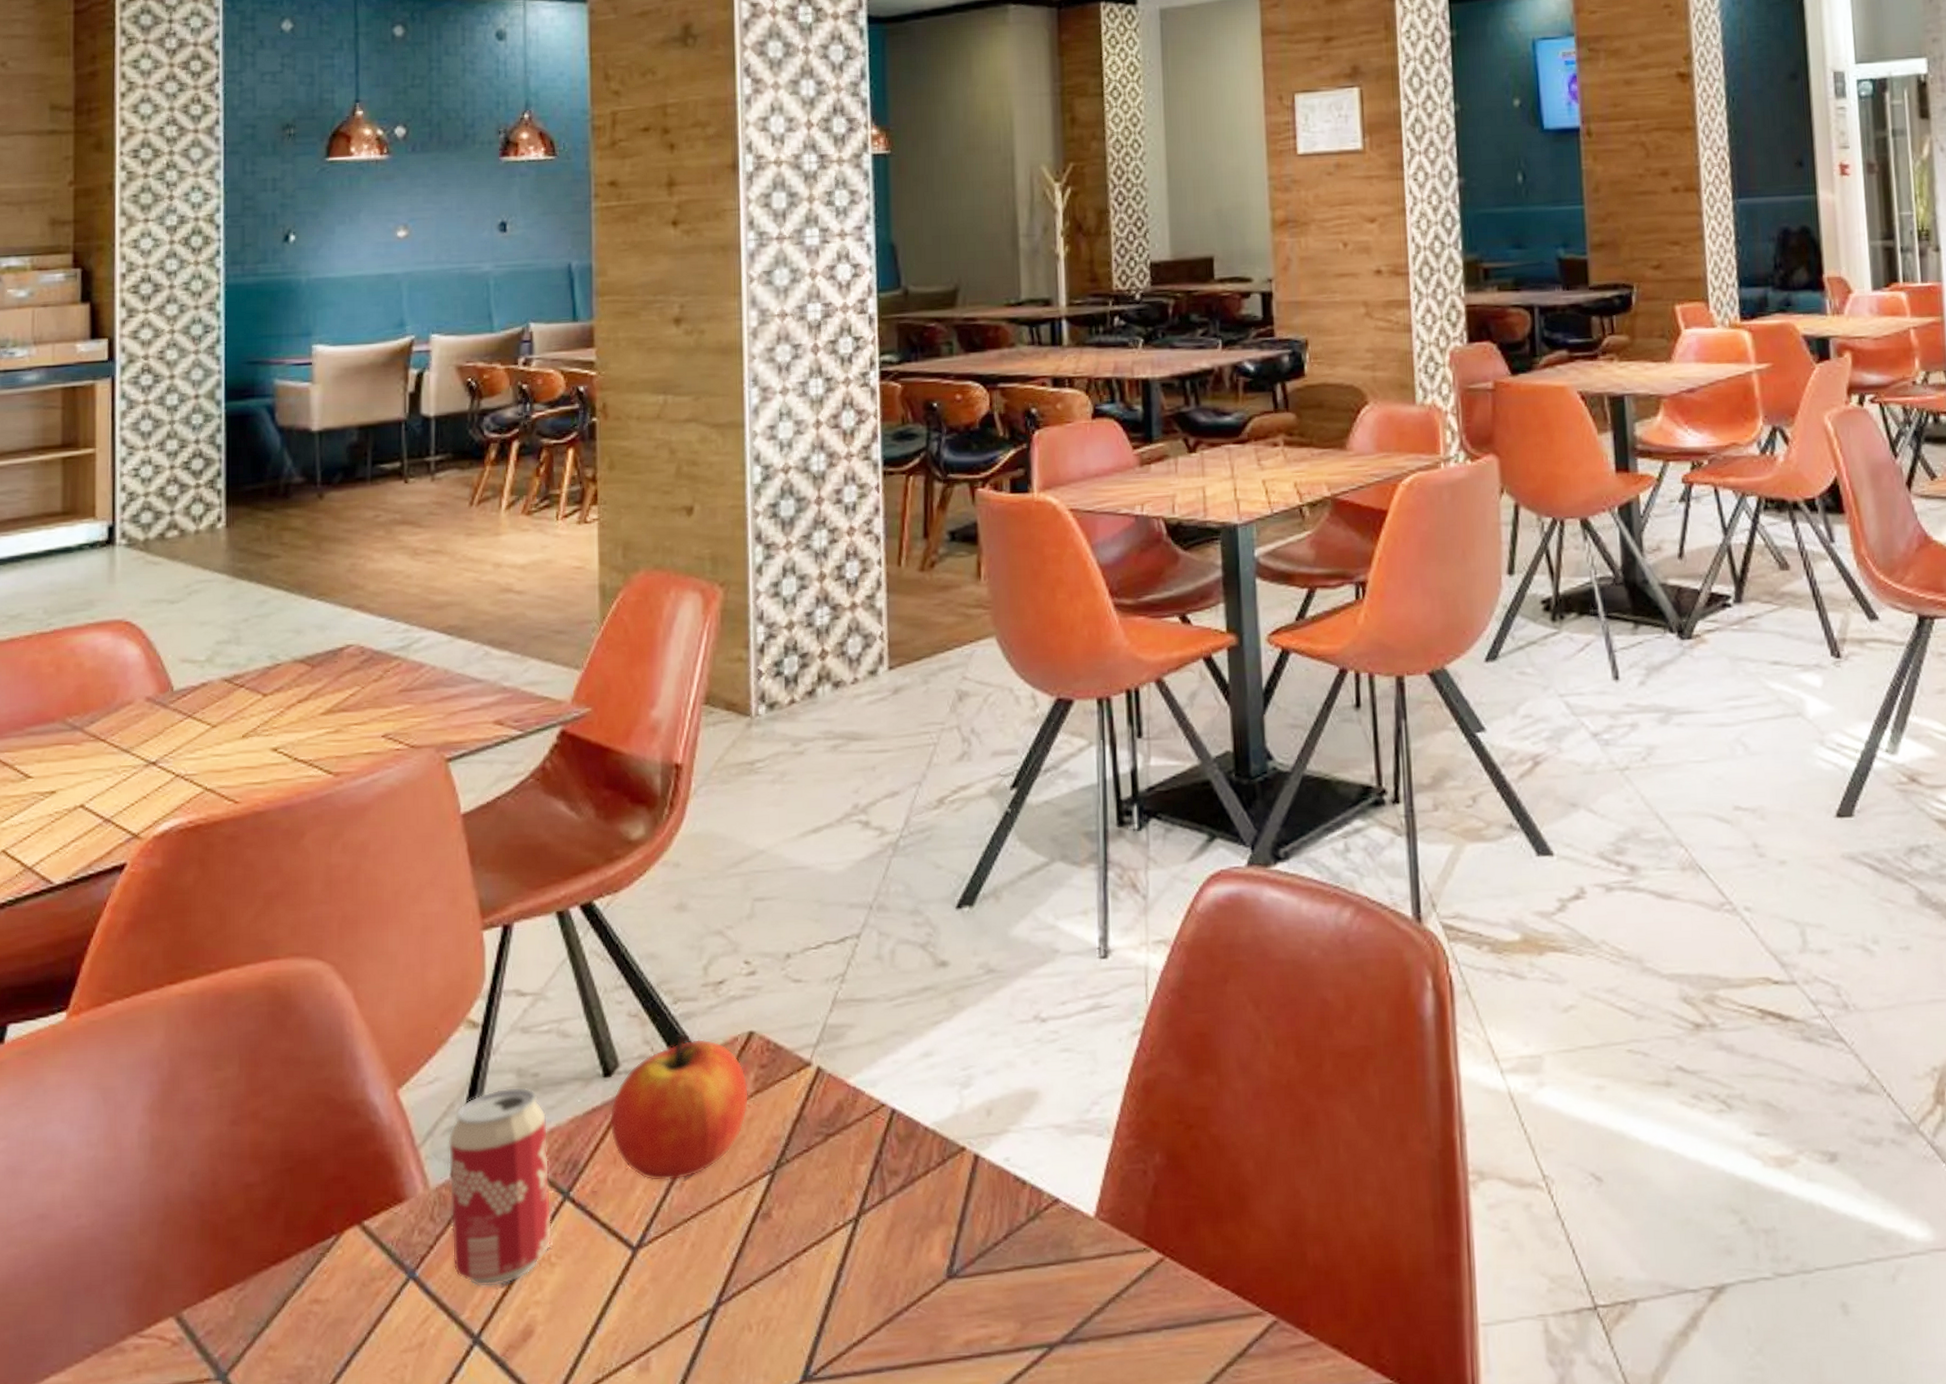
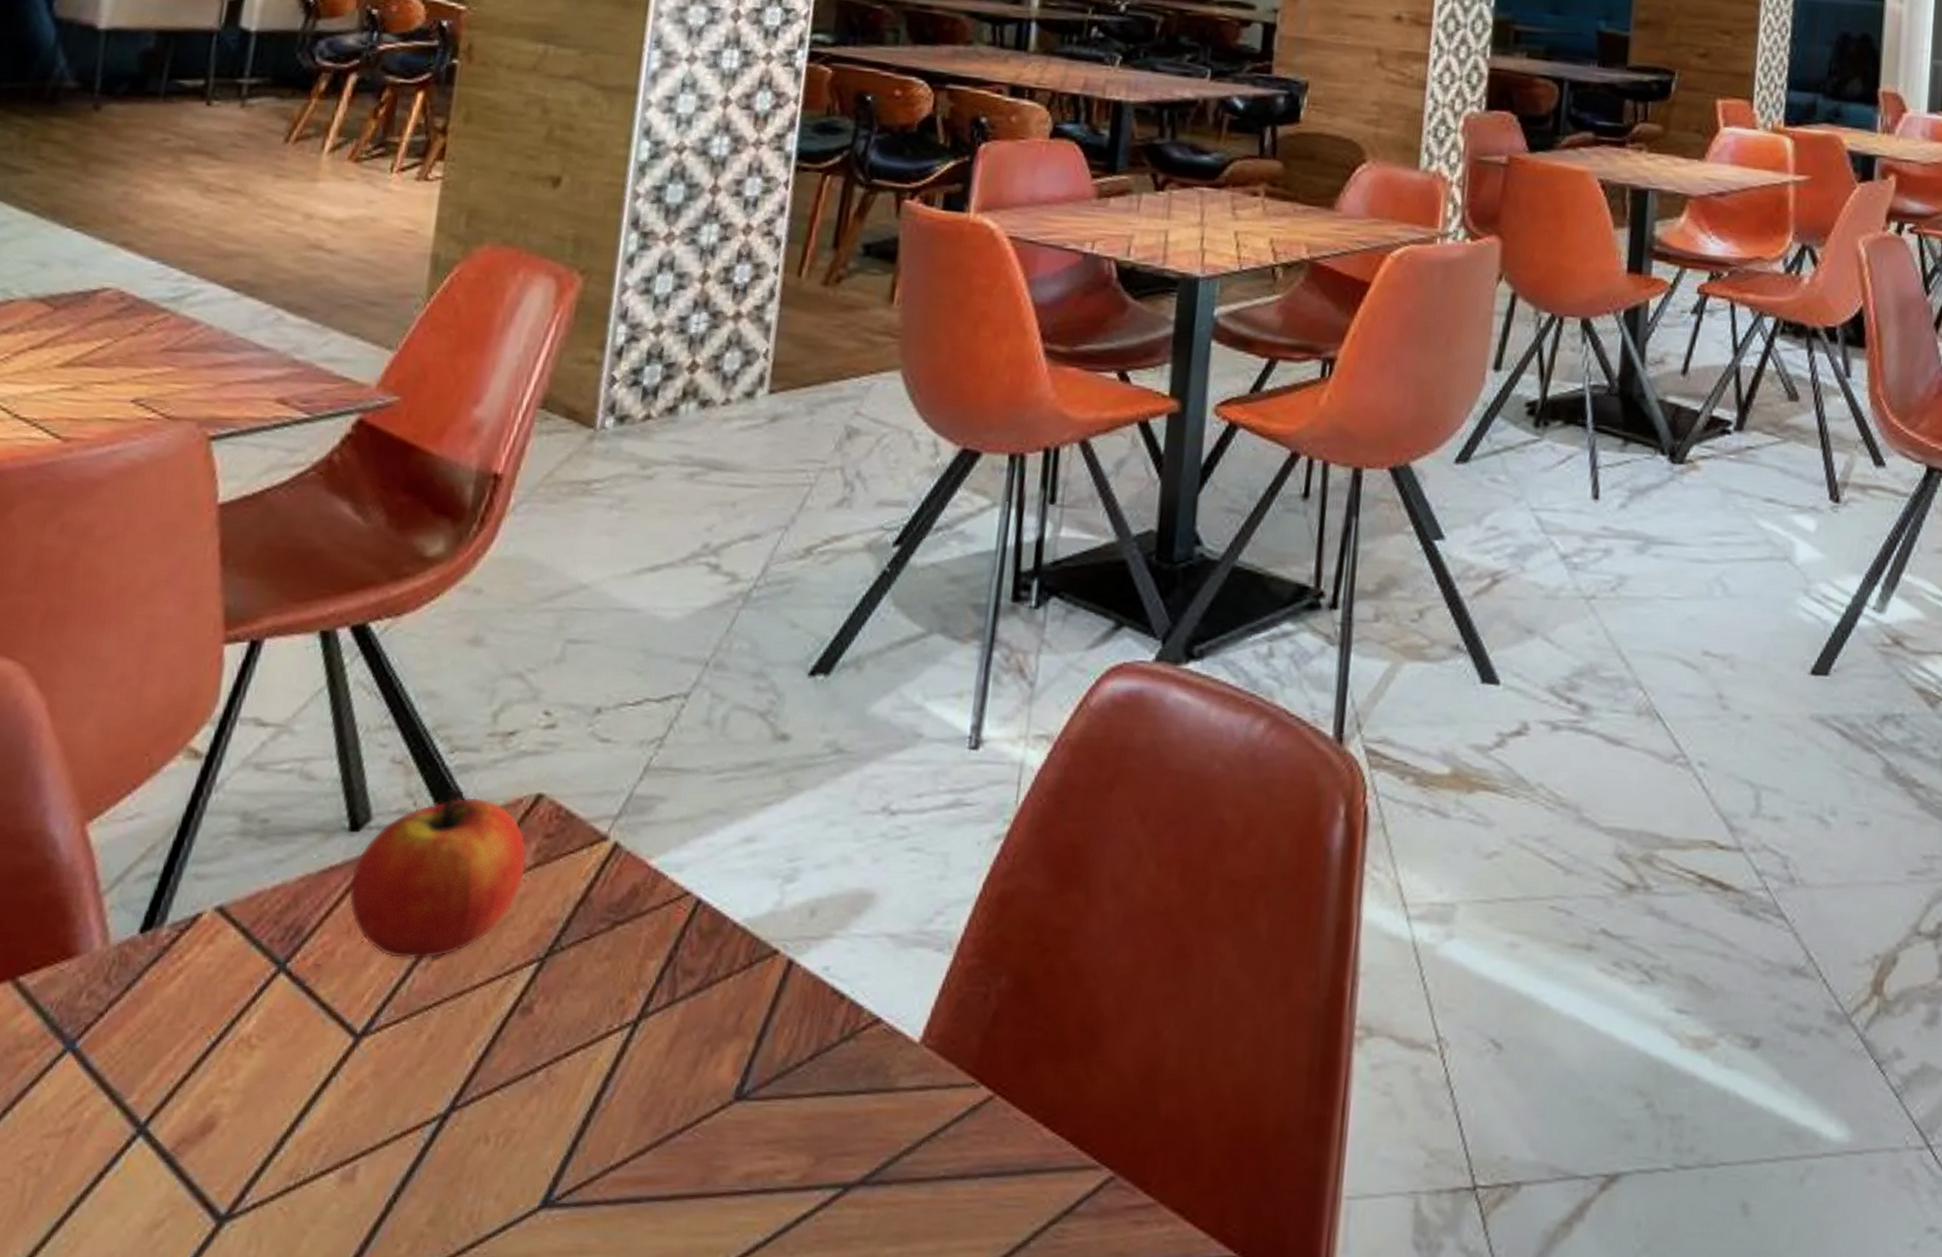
beverage can: present [448,1086,553,1288] -> none [125,832,272,1068]

